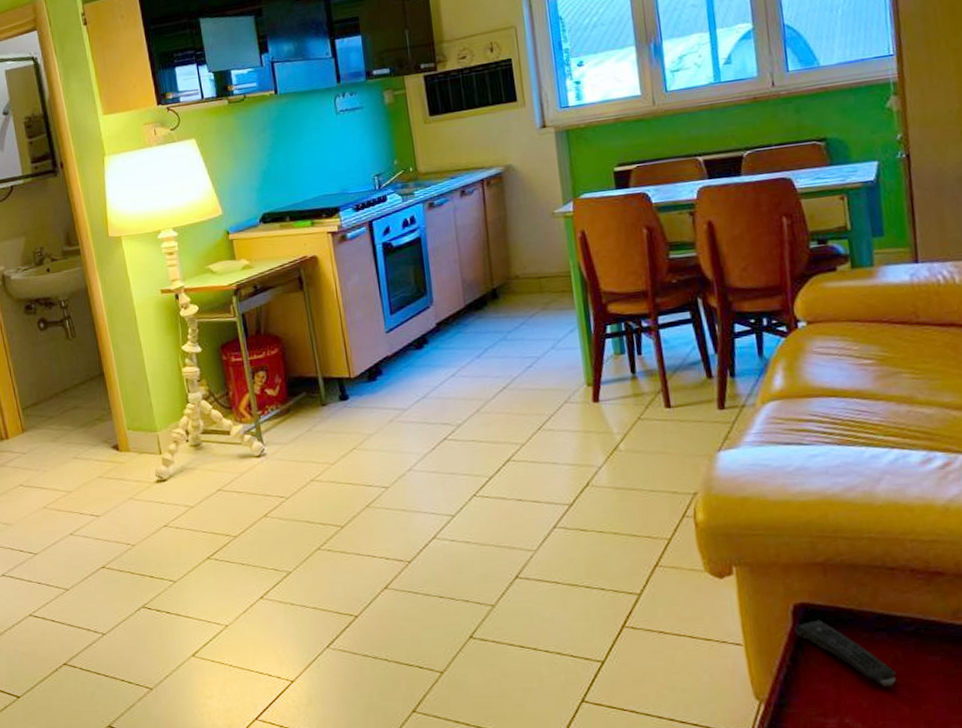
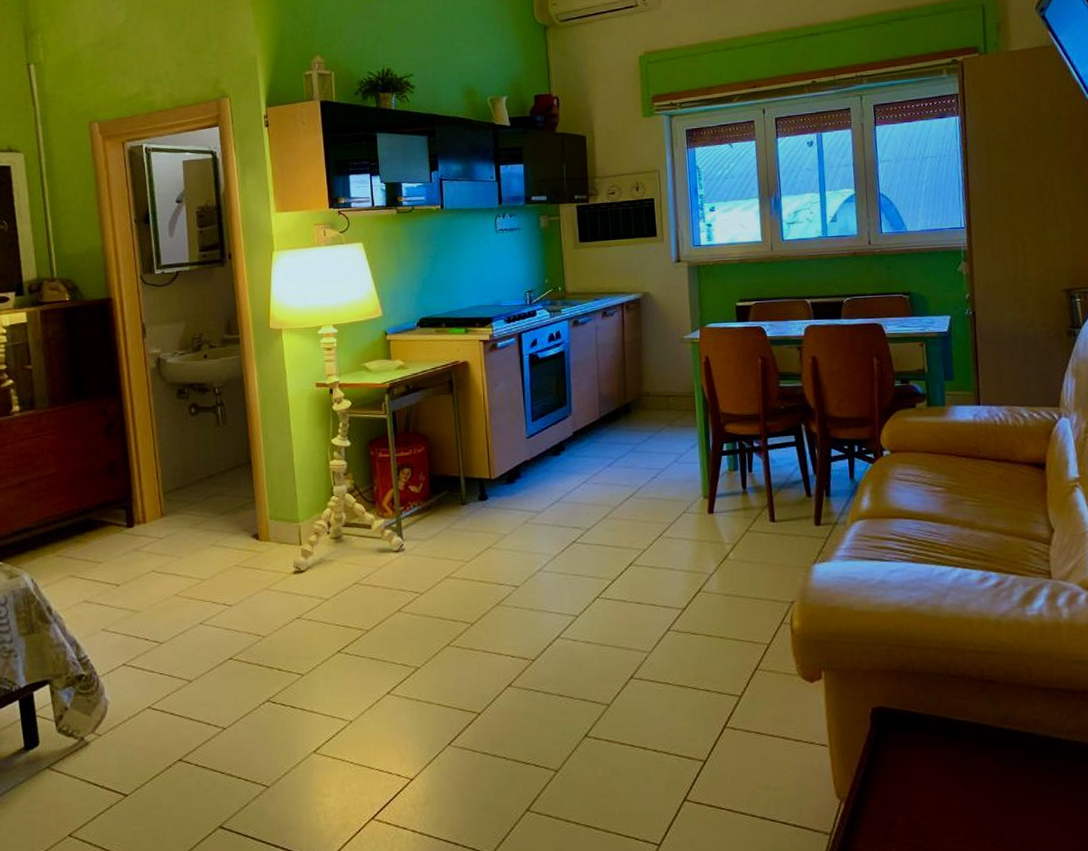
remote control: present [794,620,897,686] -> none [872,723,956,786]

